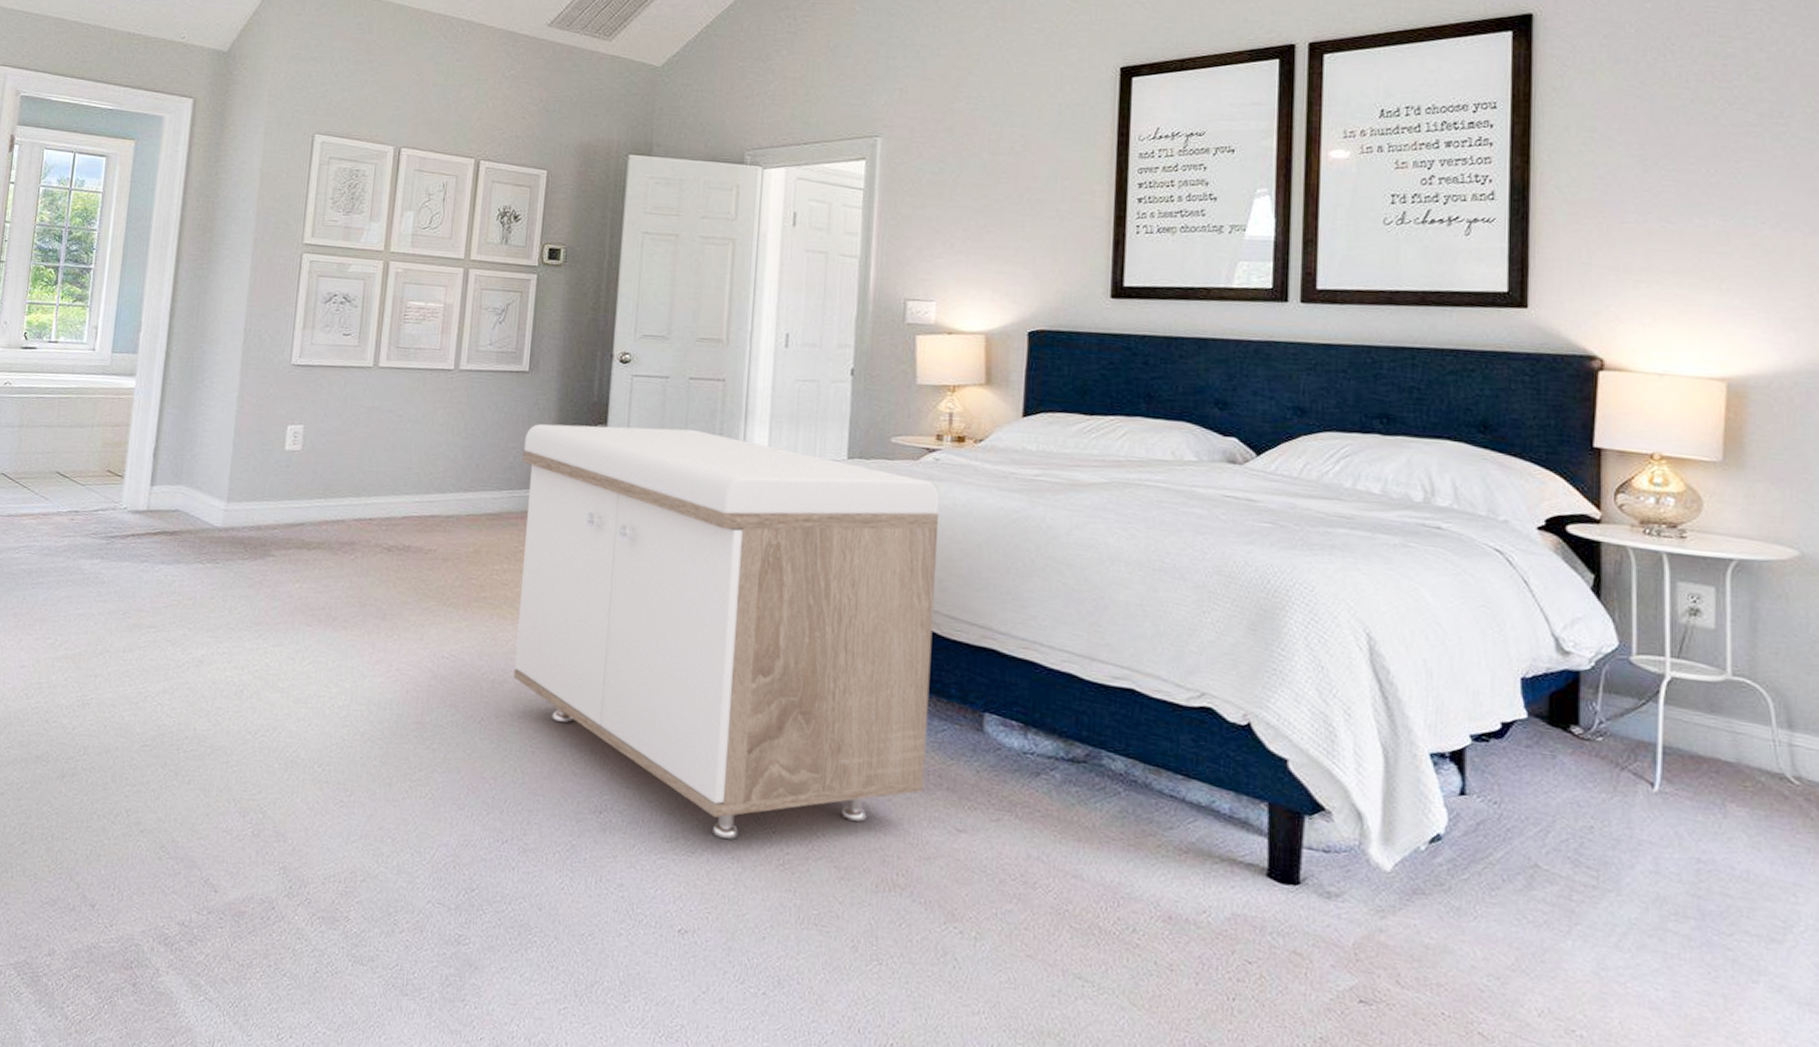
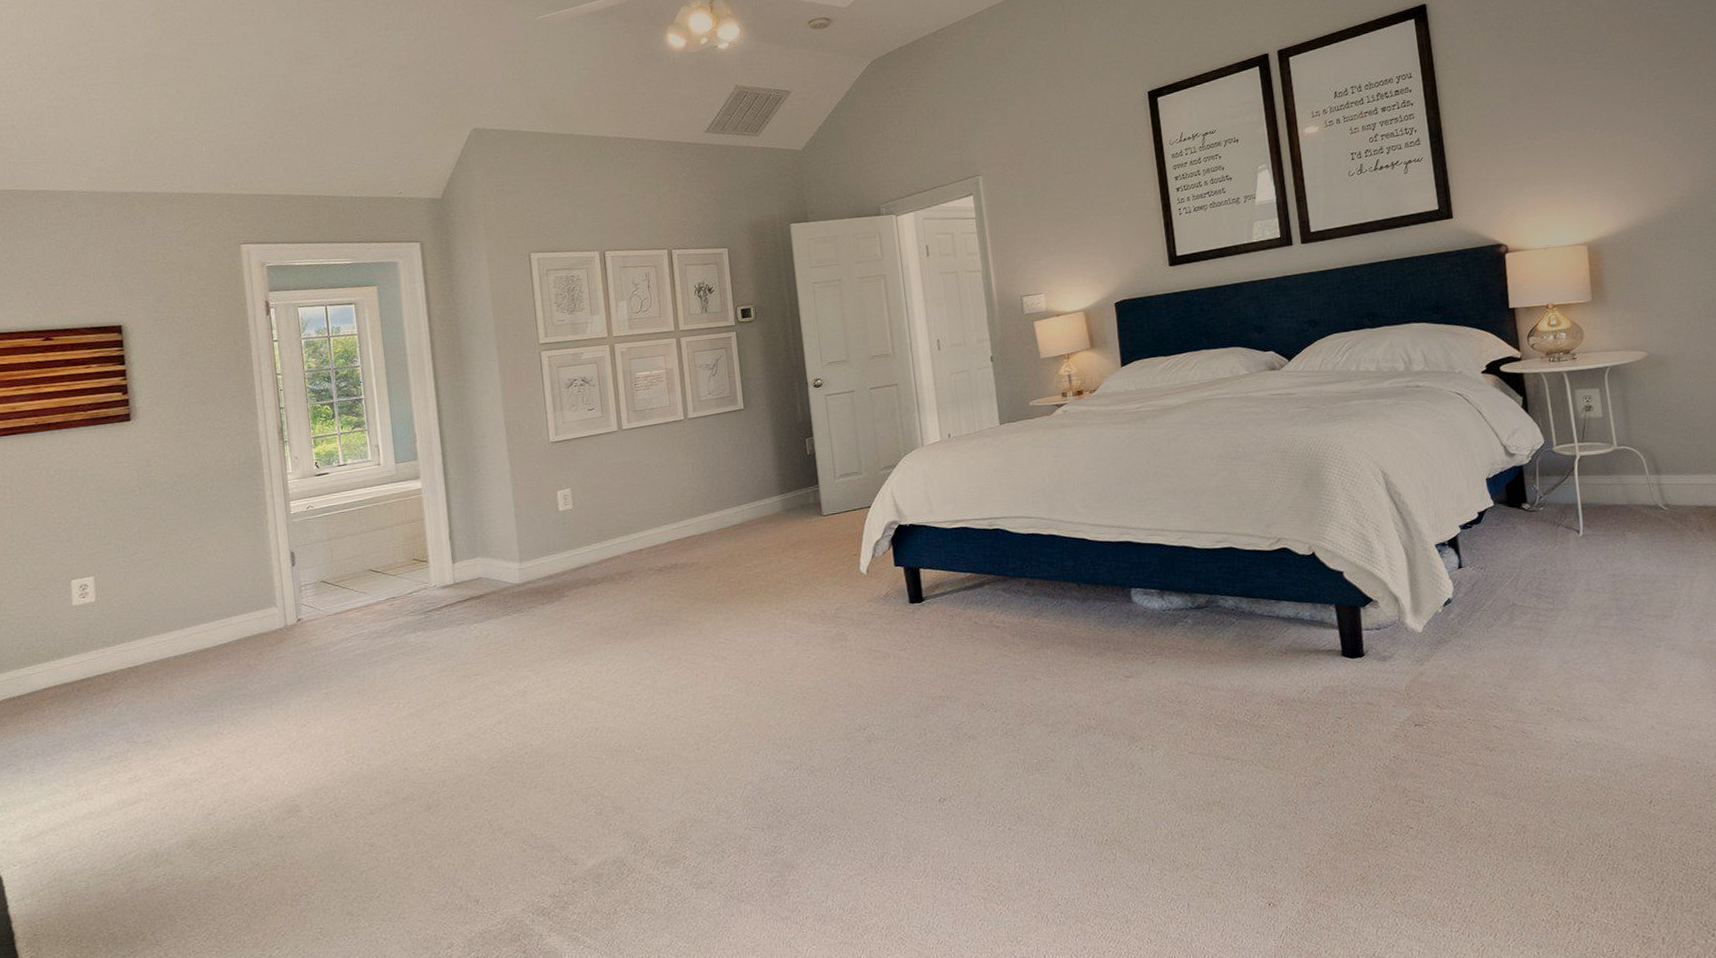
storage bench: present [513,423,940,839] -> none [751,426,1098,725]

